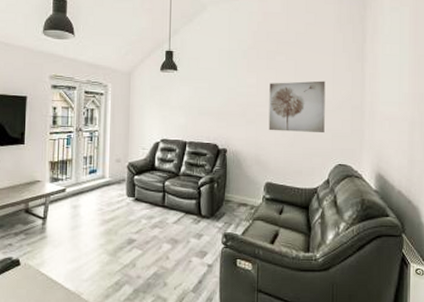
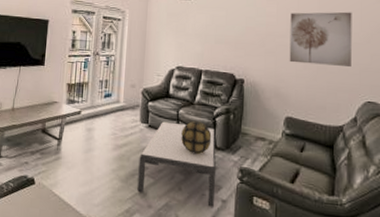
coffee table: none [126,194,201,272] -> present [137,121,216,207]
decorative sphere: none [167,192,197,224] -> present [181,121,212,155]

